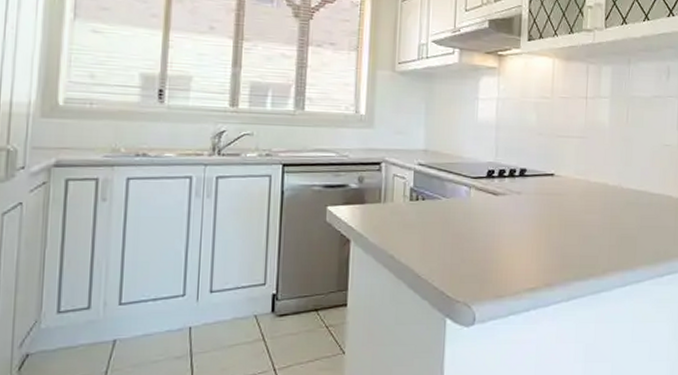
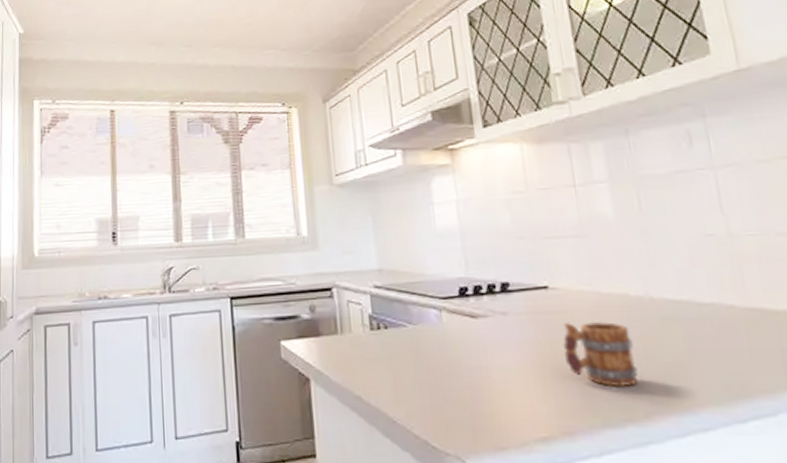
mug: none [556,203,604,251] -> present [562,322,639,386]

